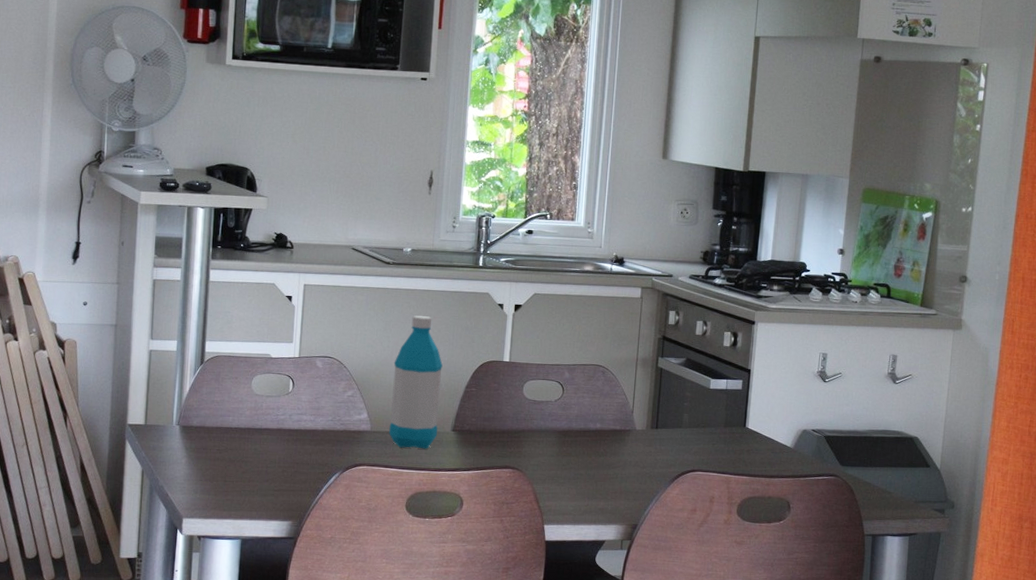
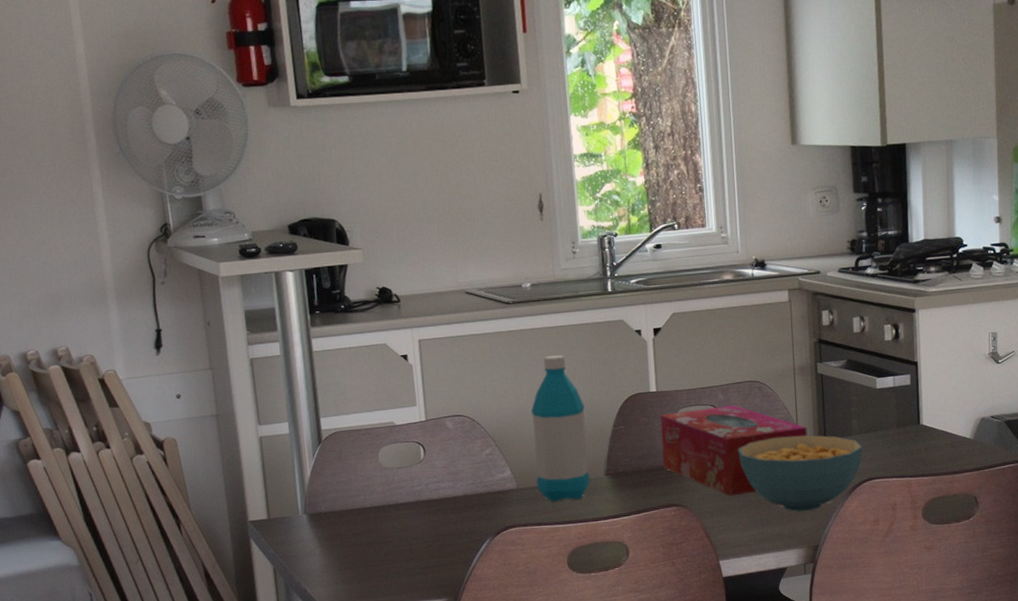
tissue box: none [506,383,642,468] -> present [660,405,808,496]
cereal bowl: none [575,419,690,492] -> present [738,435,863,512]

